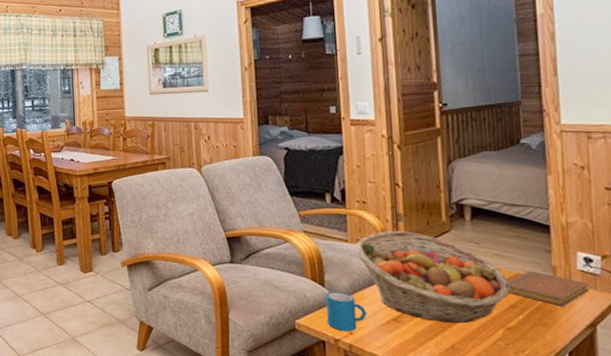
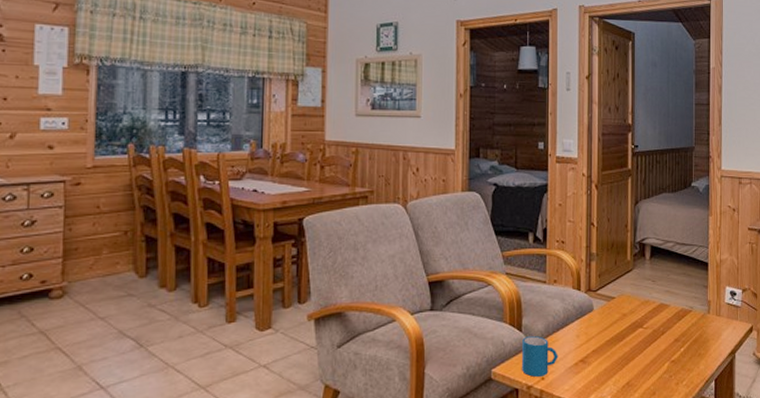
fruit basket: present [354,231,511,324] -> none [551,271,677,360]
notebook: present [508,270,590,306] -> none [674,305,732,337]

